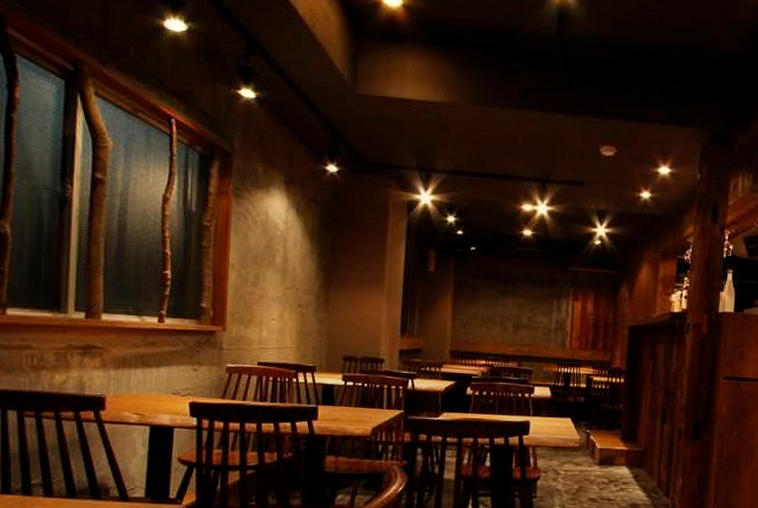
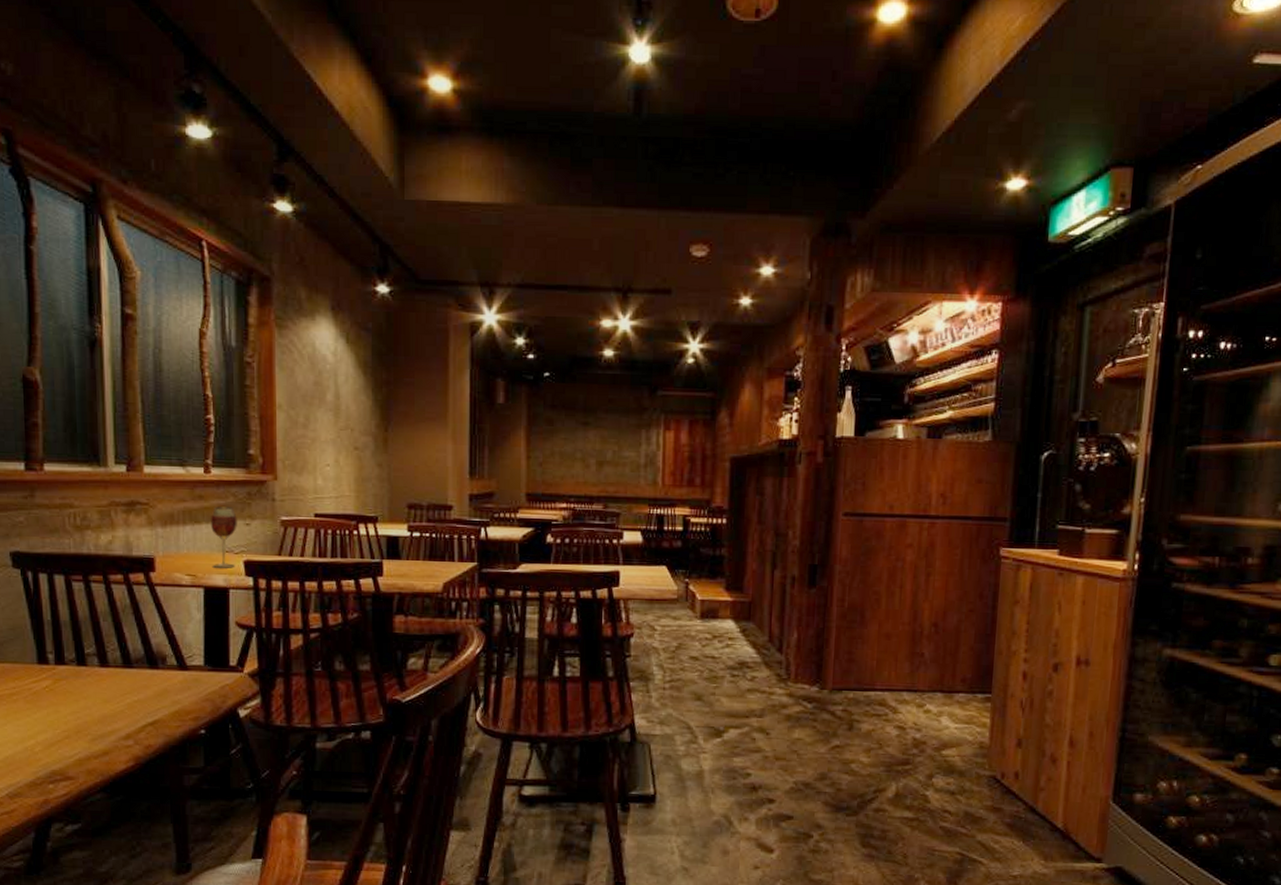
wineglass: none [159,352,186,409] -> present [210,506,237,568]

